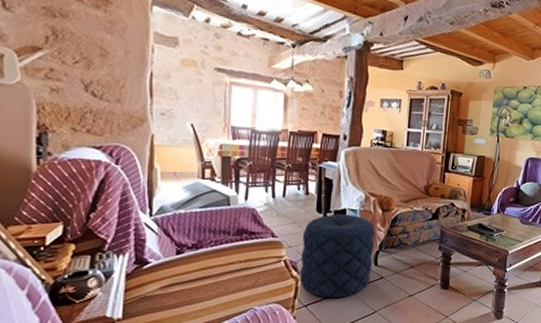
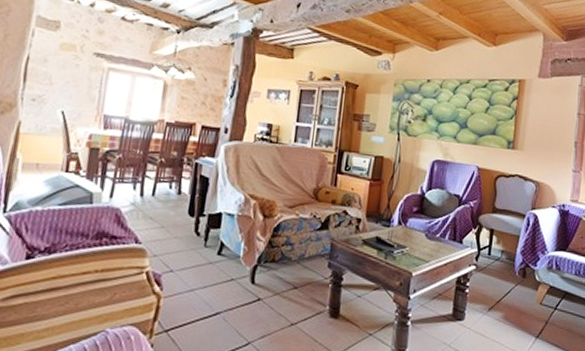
pouf: present [299,214,375,297] -> none [162,218,254,322]

